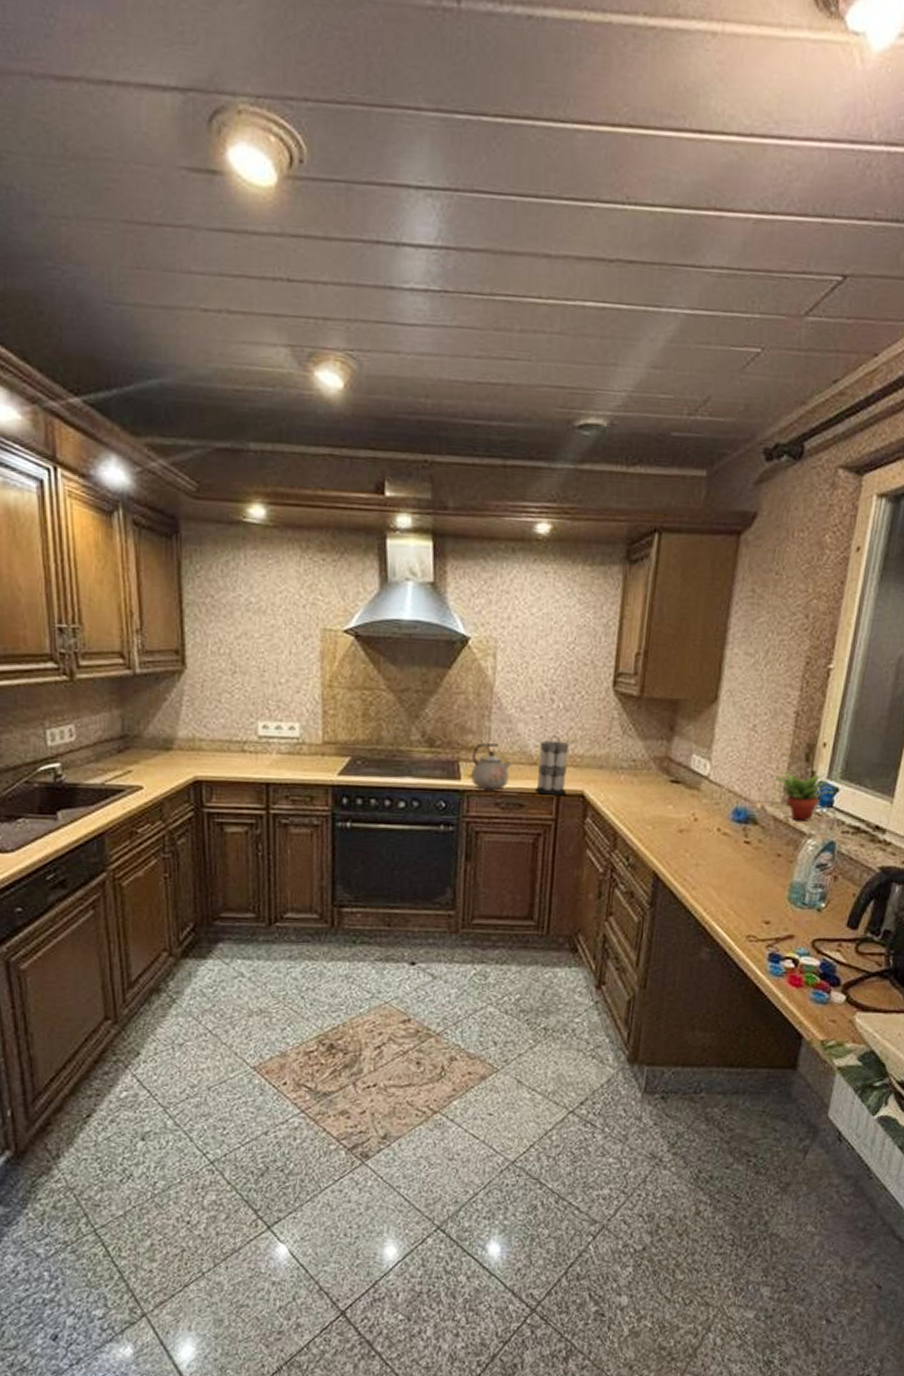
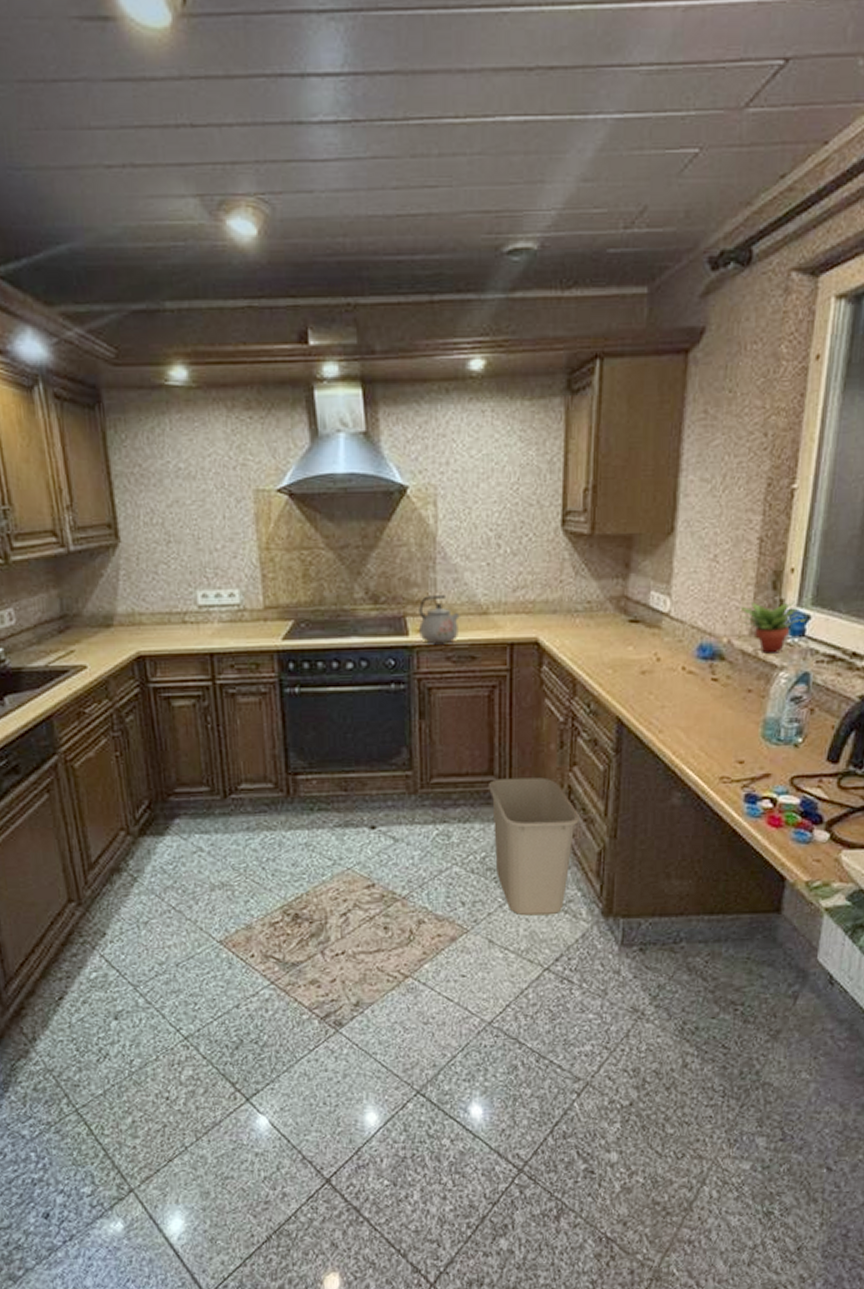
garbage can: none [527,923,613,1059] -> present [489,777,581,916]
spice rack: present [536,734,570,796] -> none [488,581,520,645]

